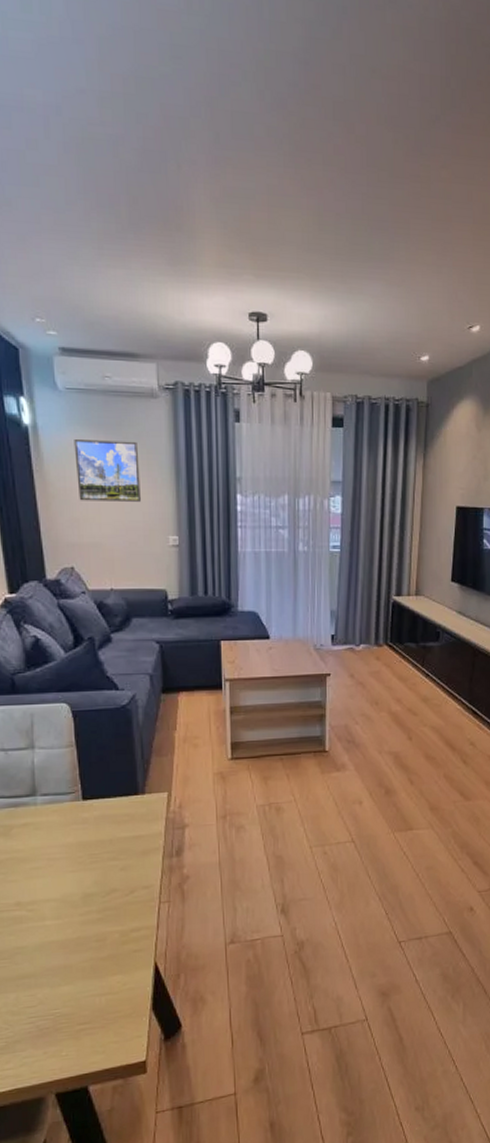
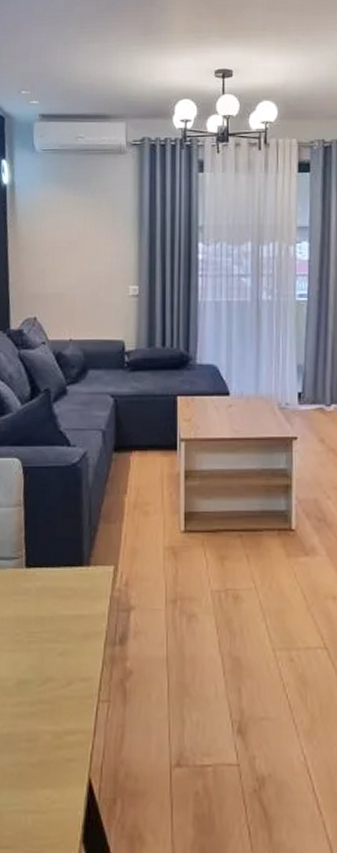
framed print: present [74,440,141,502] -> none [45,195,105,253]

